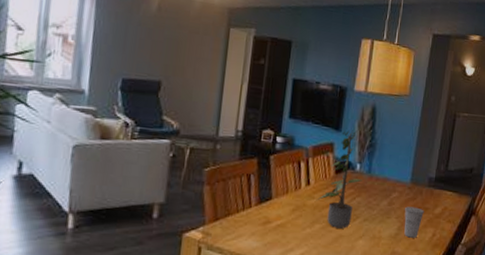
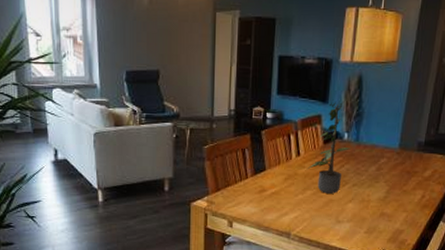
cup: present [404,206,424,238] -> none [392,171,413,200]

